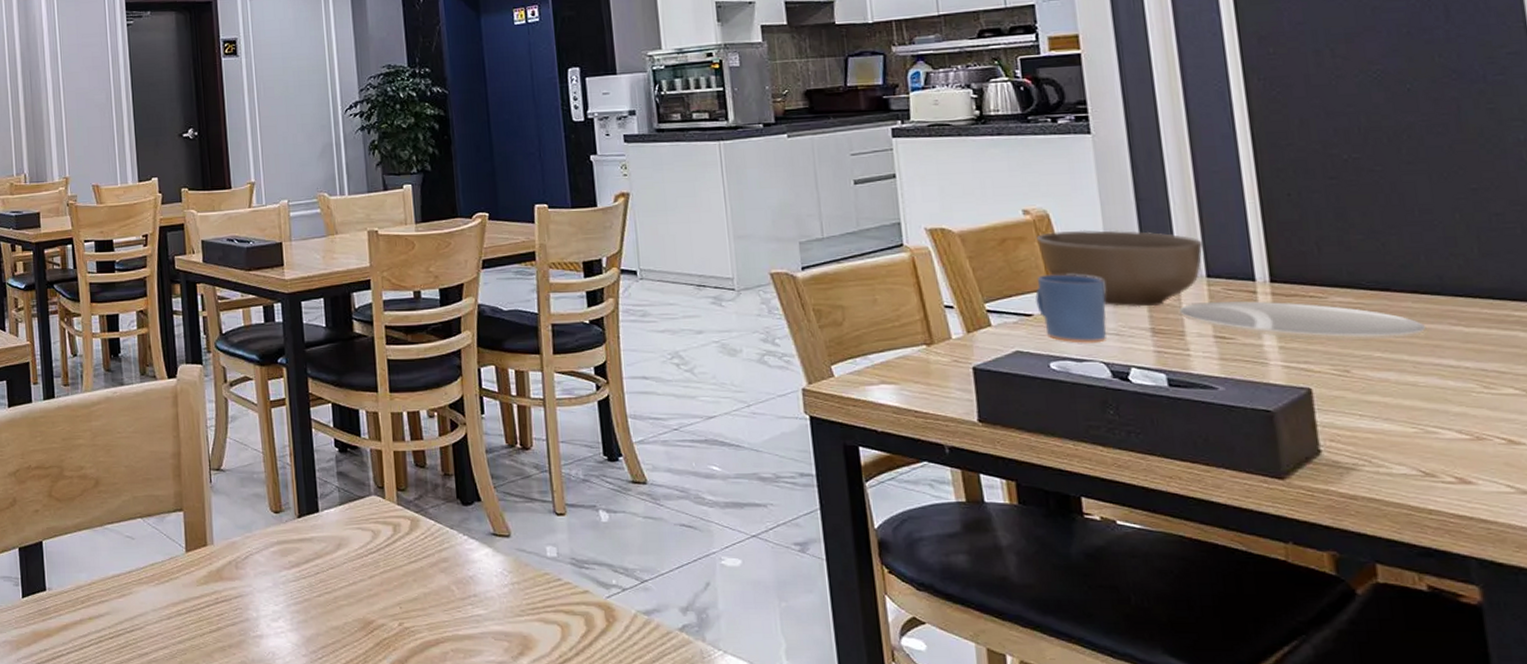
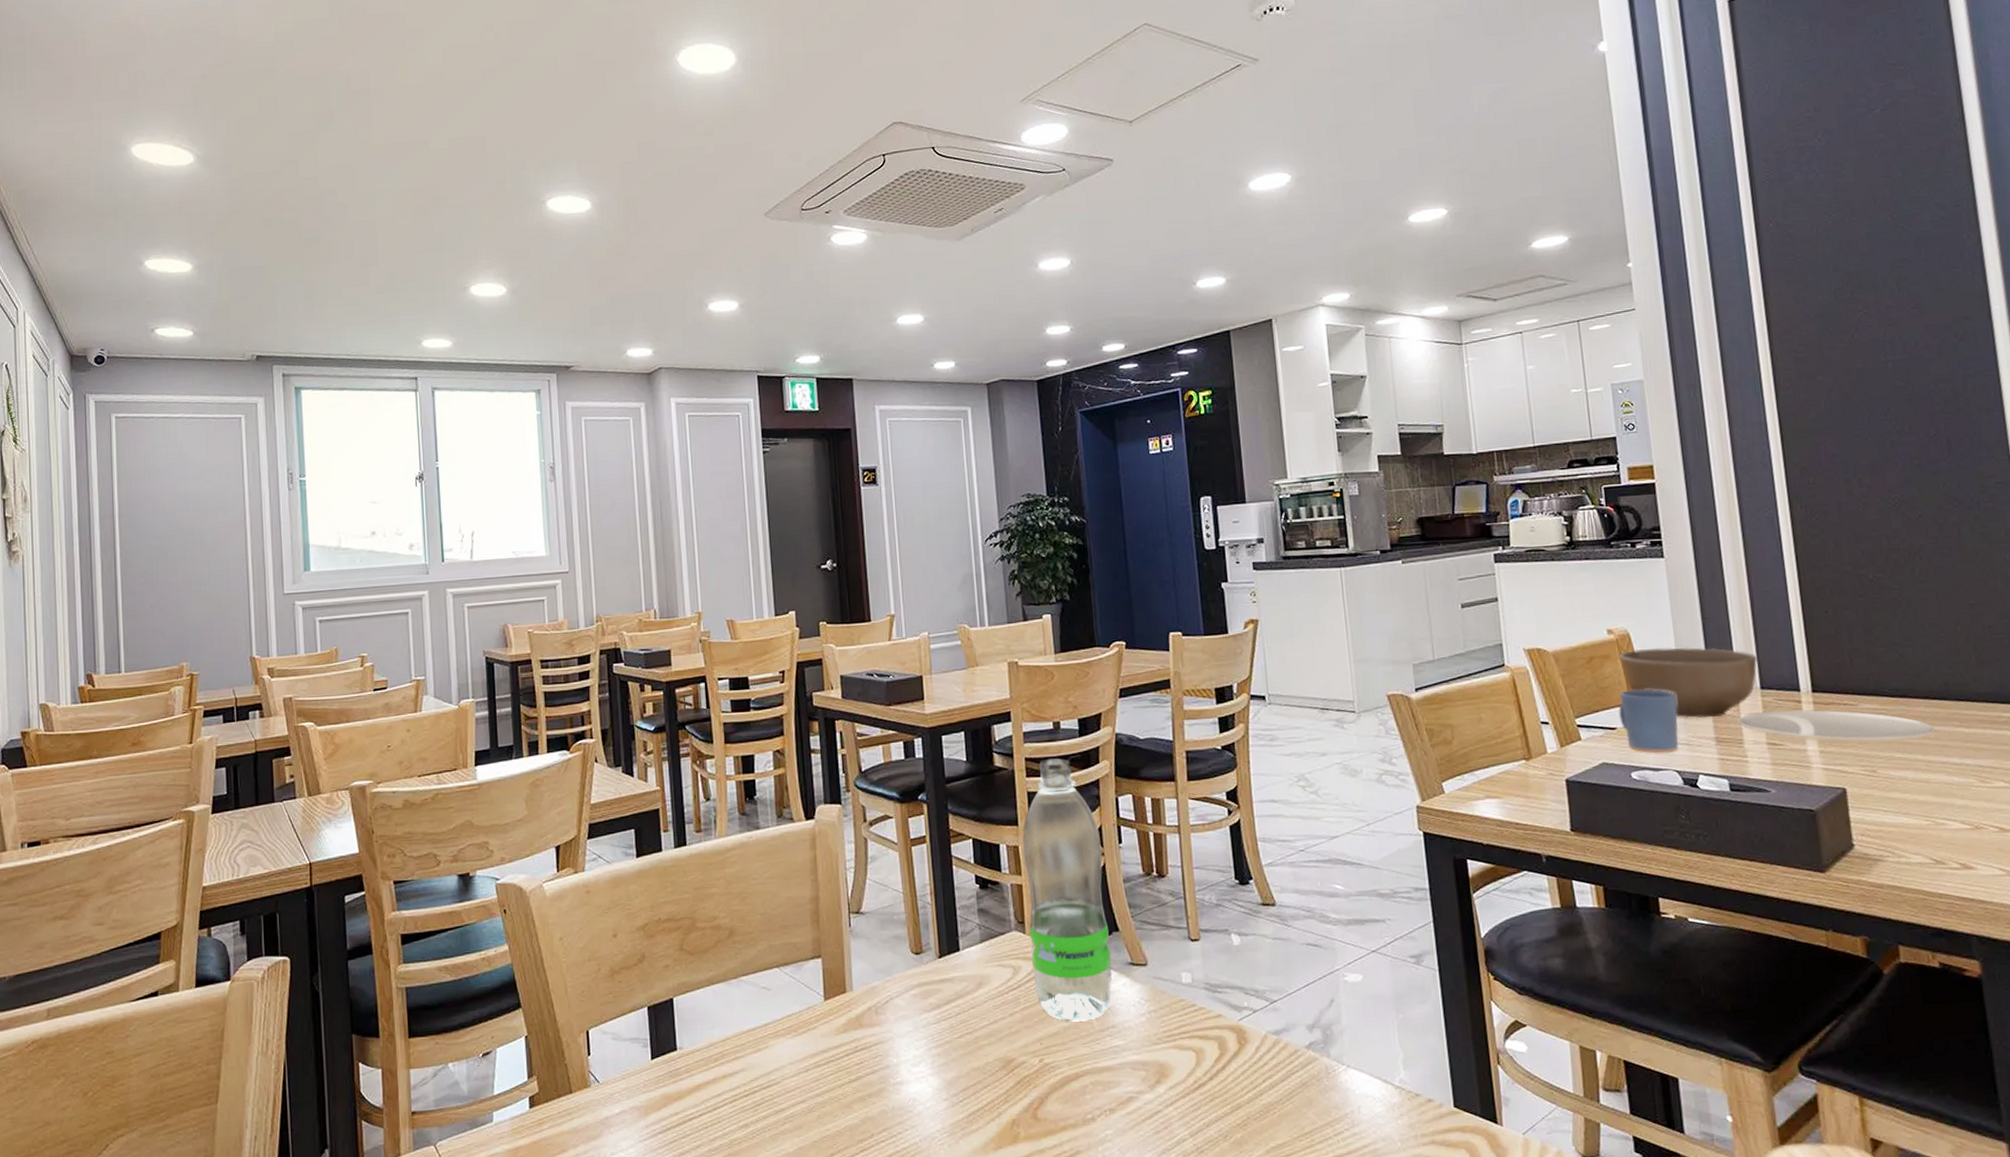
bottle: none [382,327,474,588] -> present [1022,758,1112,1022]

